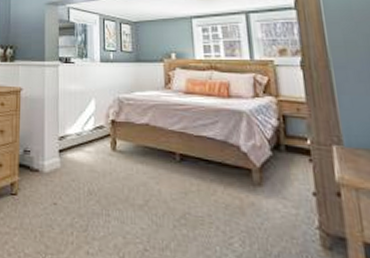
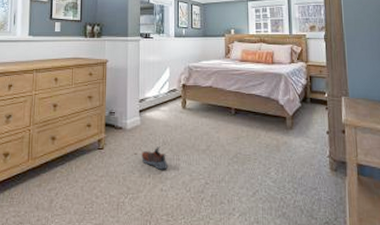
shoe: none [62,196,94,227] -> present [141,146,167,170]

